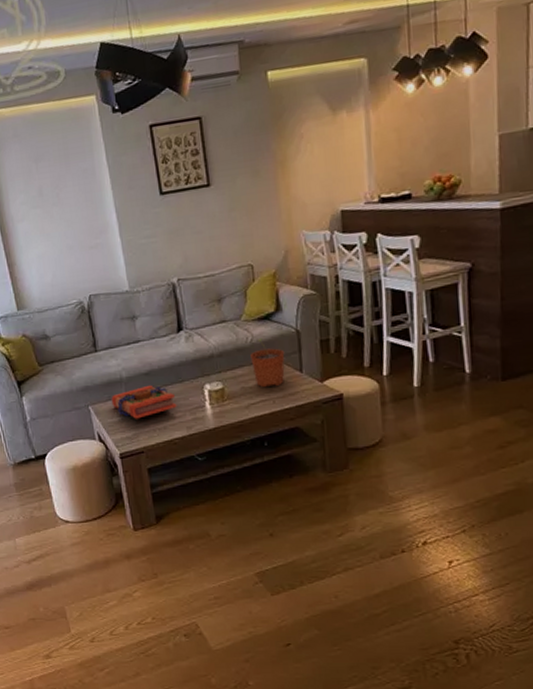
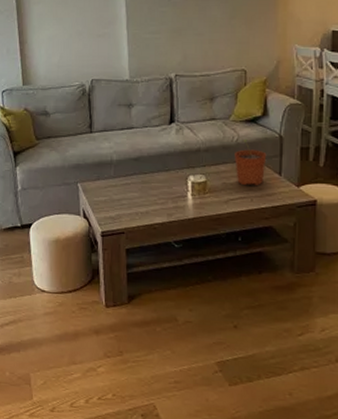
book: present [111,386,177,419] -> none [100,171,161,201]

